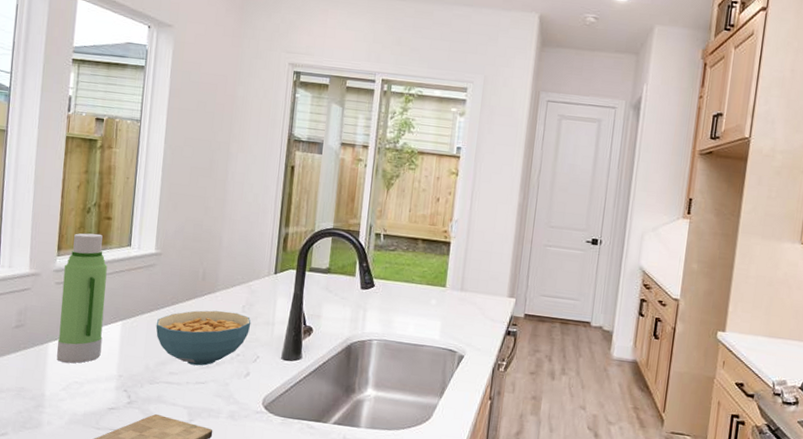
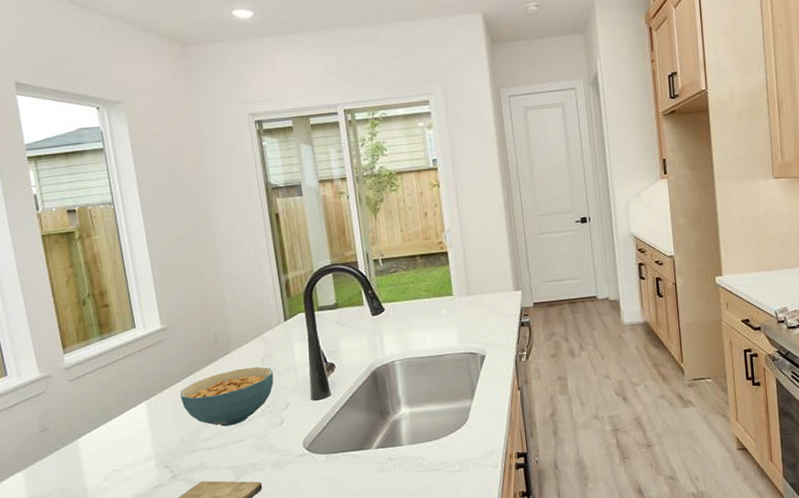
water bottle: present [56,233,108,364] -> none [74,322,133,455]

